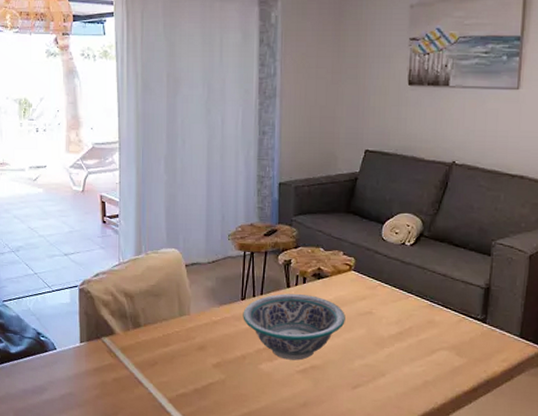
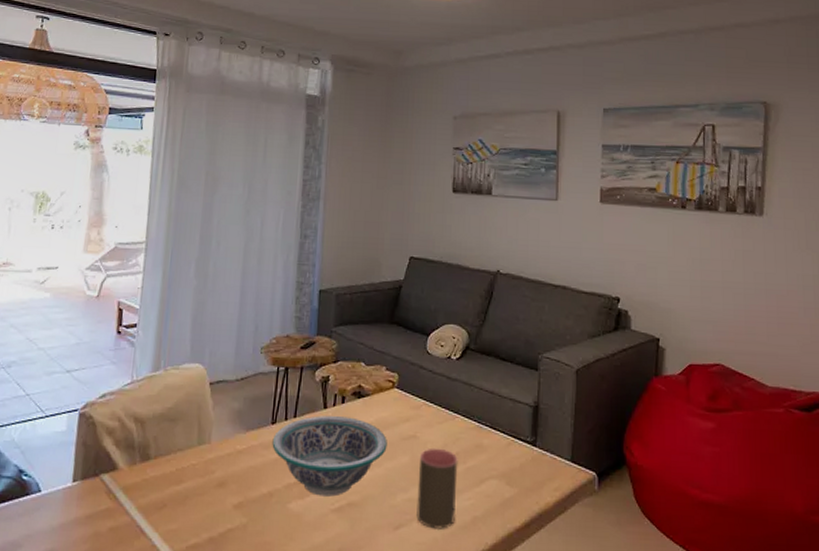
cup: none [373,322,411,391] -> present [416,448,458,531]

